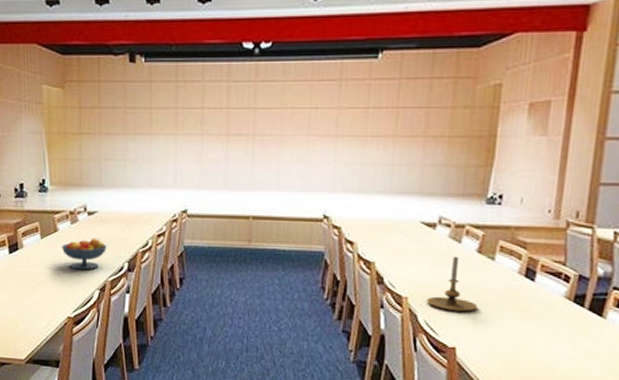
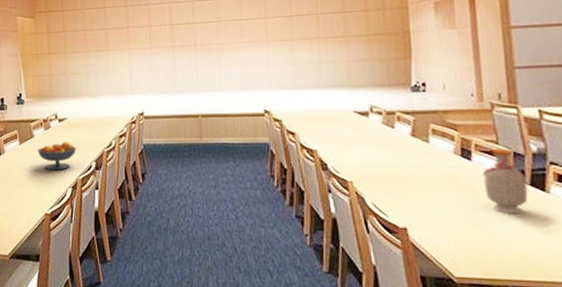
candle holder: present [426,256,478,311] -> none [370,140,421,192]
bottle: none [542,269,586,339] -> present [482,148,528,214]

